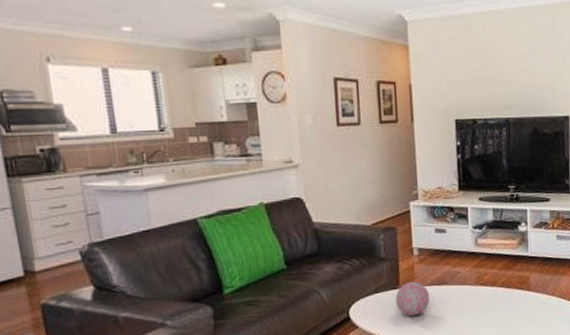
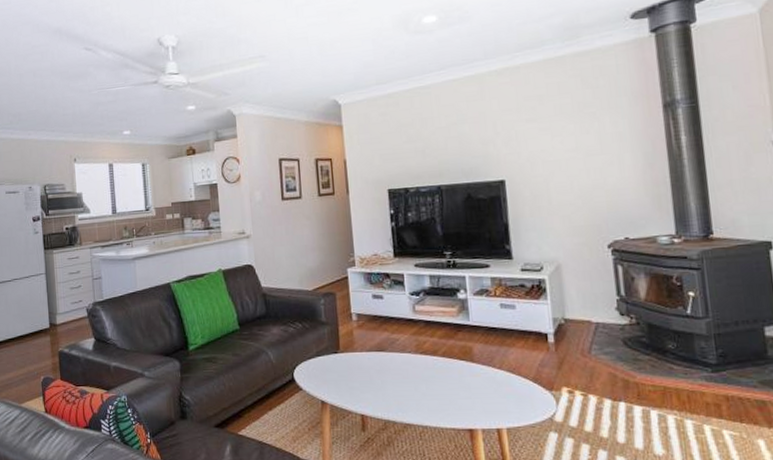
decorative orb: present [395,281,430,317] -> none [336,346,370,382]

